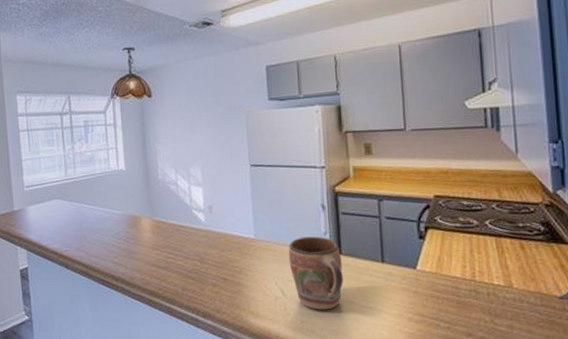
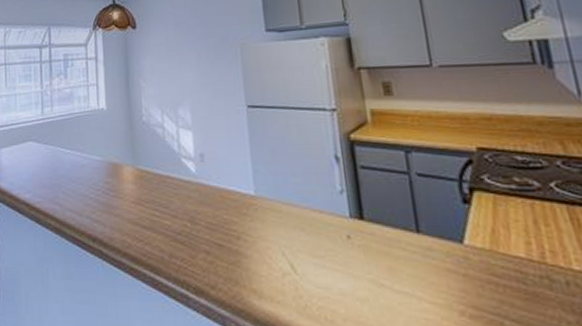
mug: present [288,236,343,310] -> none [296,195,369,293]

